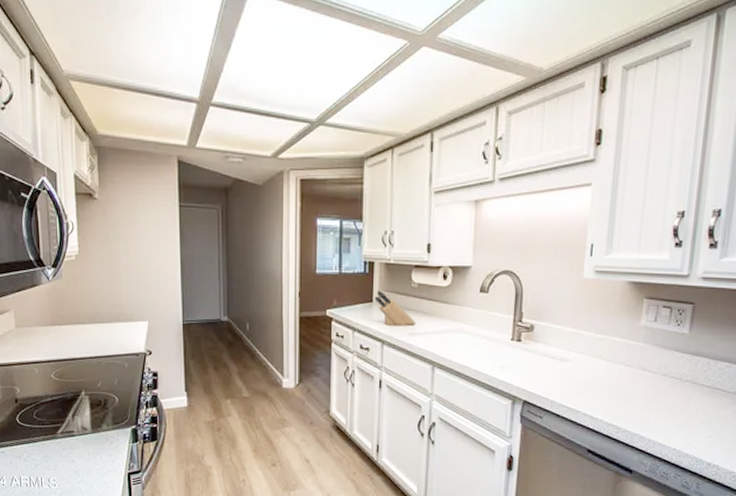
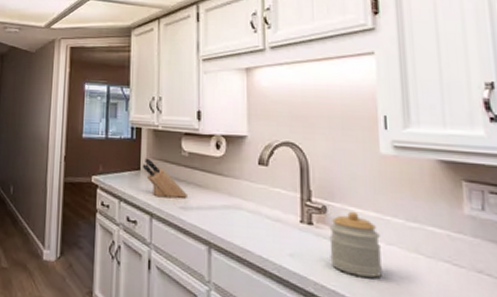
jar: none [532,328,574,380] -> present [329,211,383,278]

